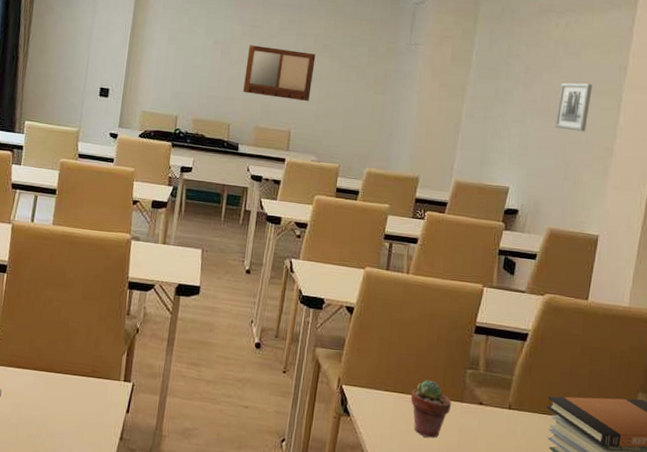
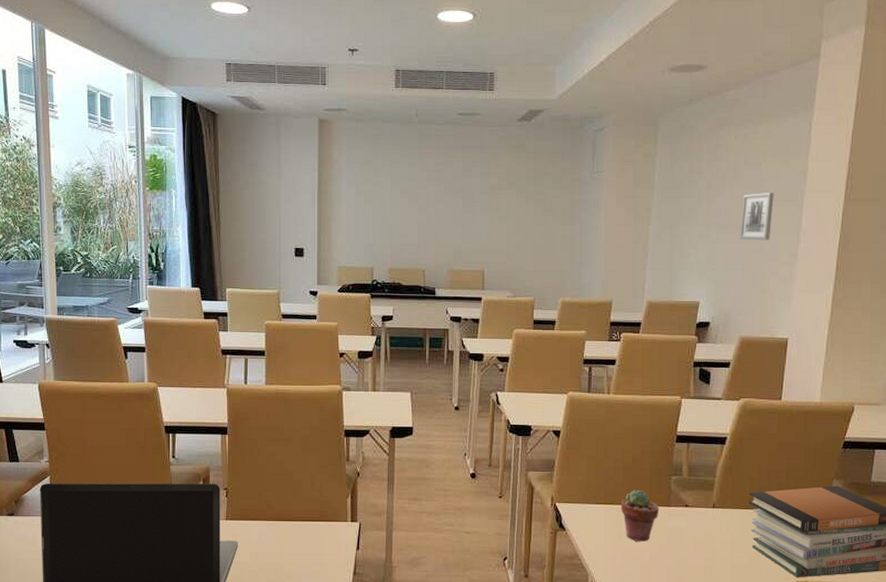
writing board: present [243,45,316,101] -> none [434,190,502,239]

